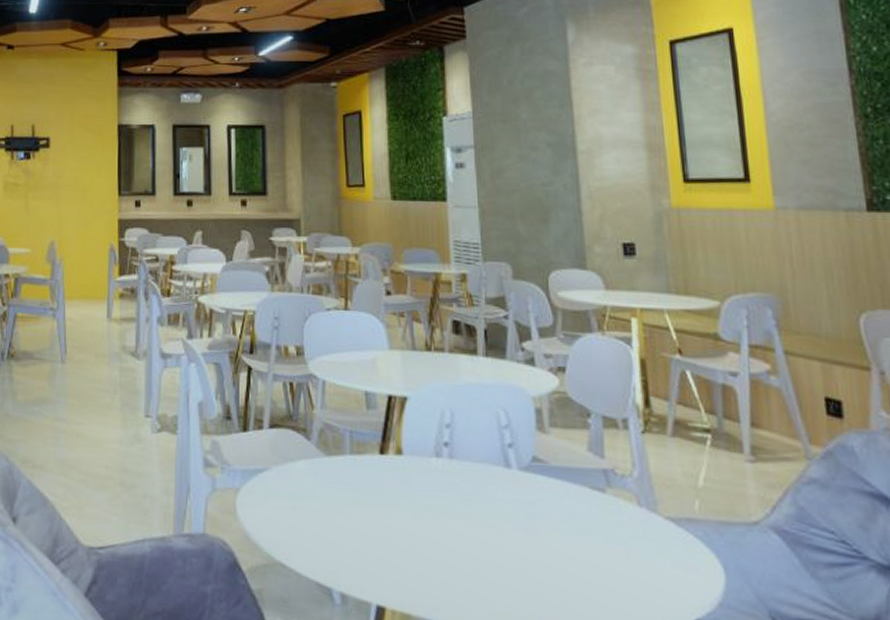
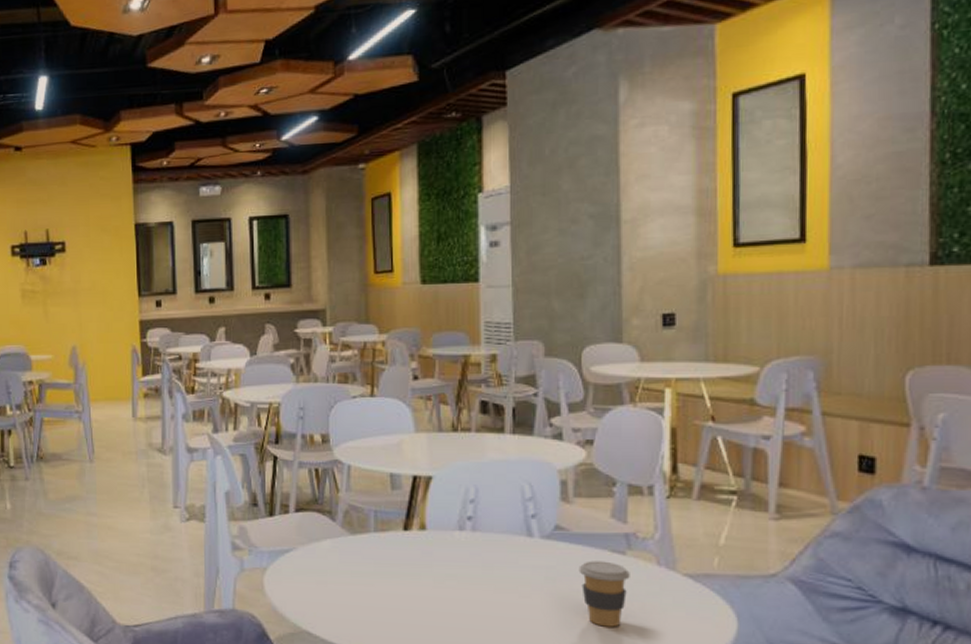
coffee cup: none [559,497,612,574] -> present [578,561,630,627]

